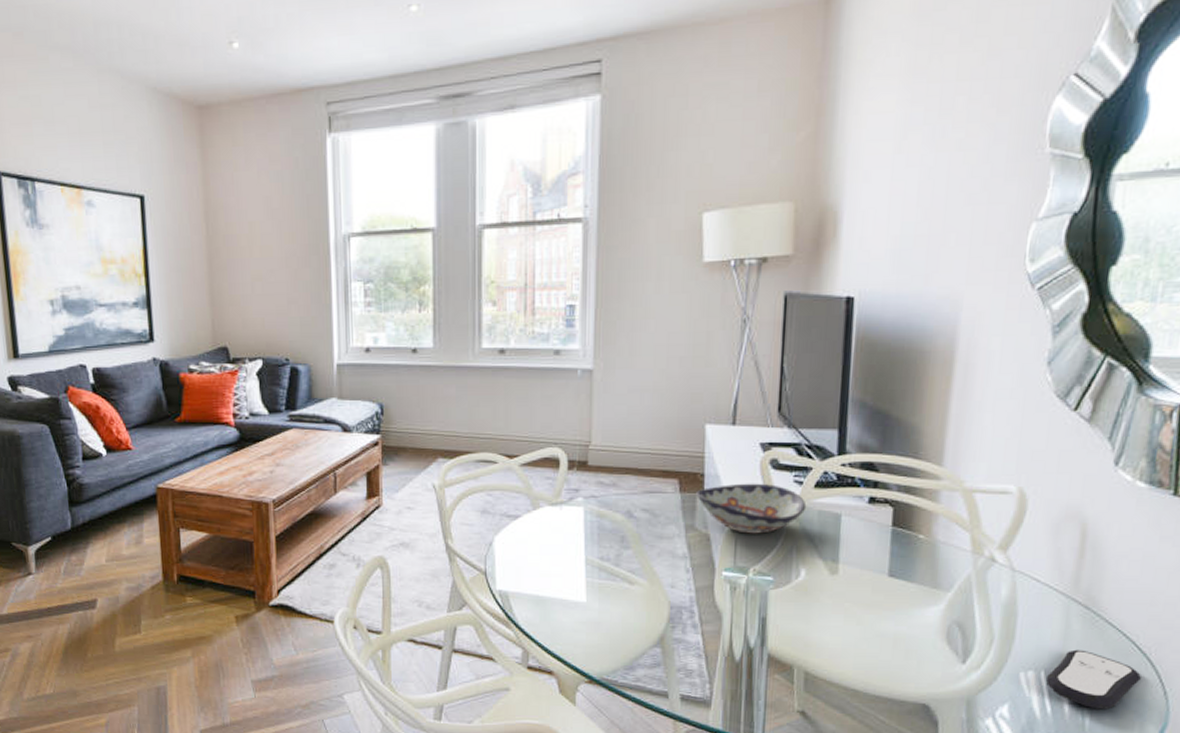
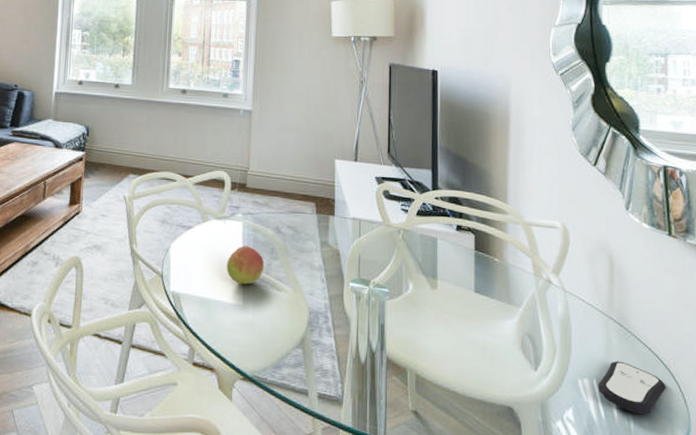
fruit: none [565,535,613,579] -> present [226,246,265,285]
decorative bowl: present [696,483,807,534] -> none [329,208,411,252]

